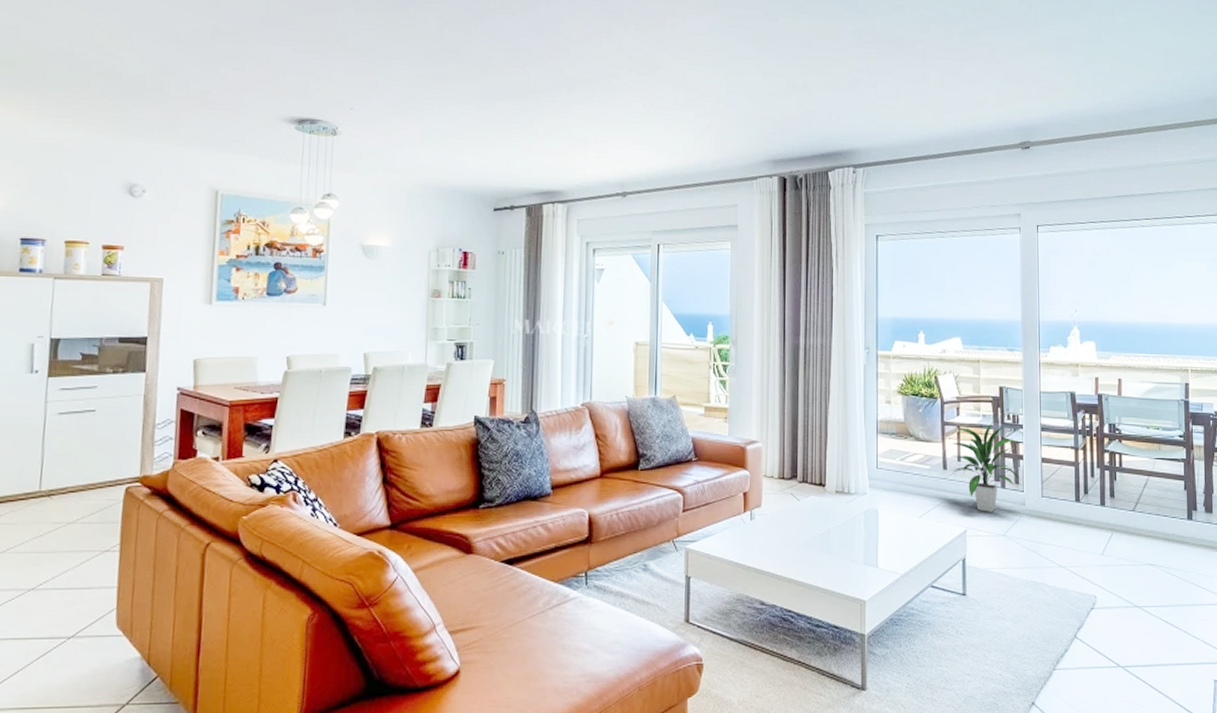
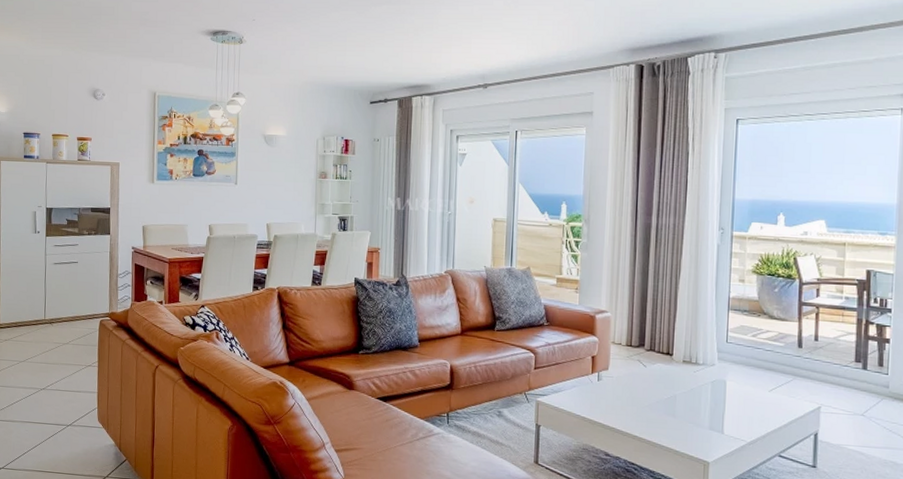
indoor plant: present [952,421,1020,512] -> none [808,304,885,392]

